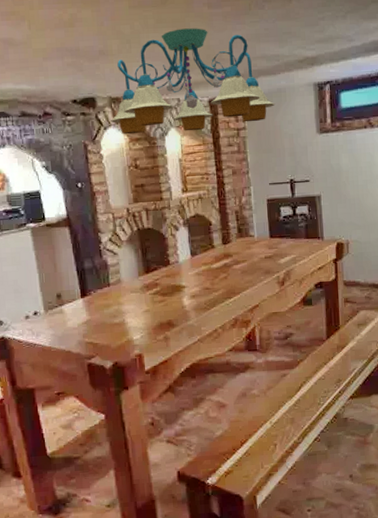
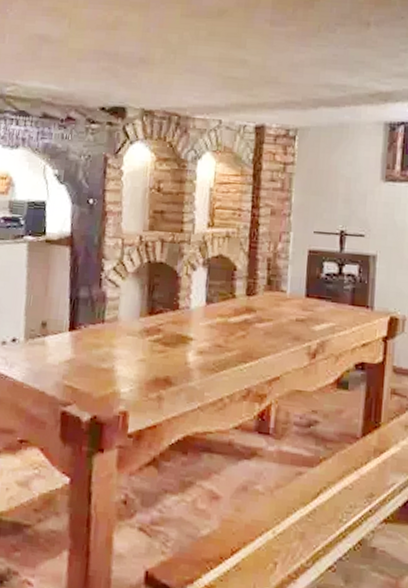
chandelier: present [110,28,275,135] -> none [138,44,334,159]

